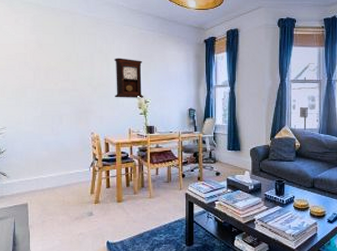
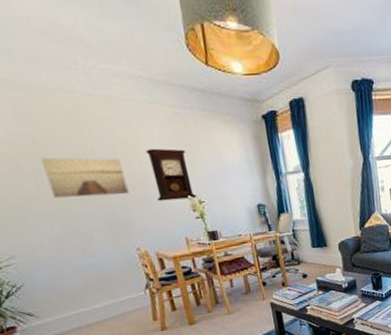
wall art: none [42,57,96,90] -> present [41,157,129,198]

